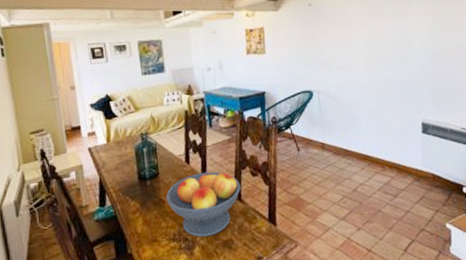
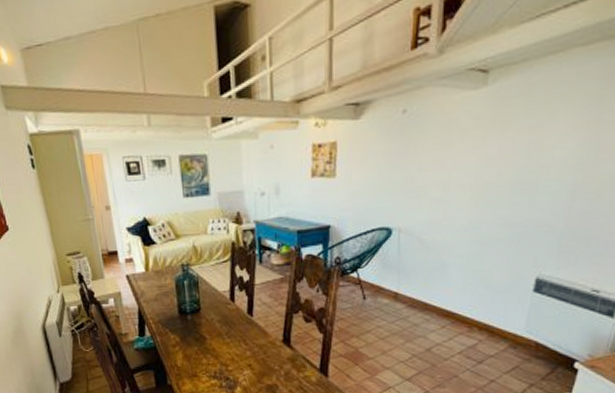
fruit bowl: present [166,171,241,238] -> none [208,312,291,378]

